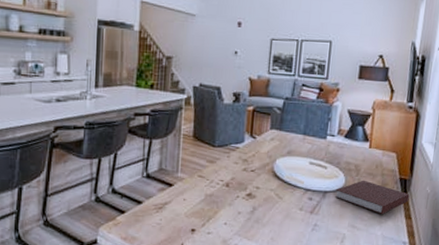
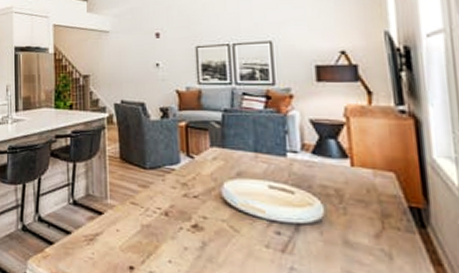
notebook: present [335,180,410,214] -> none [311,208,432,257]

